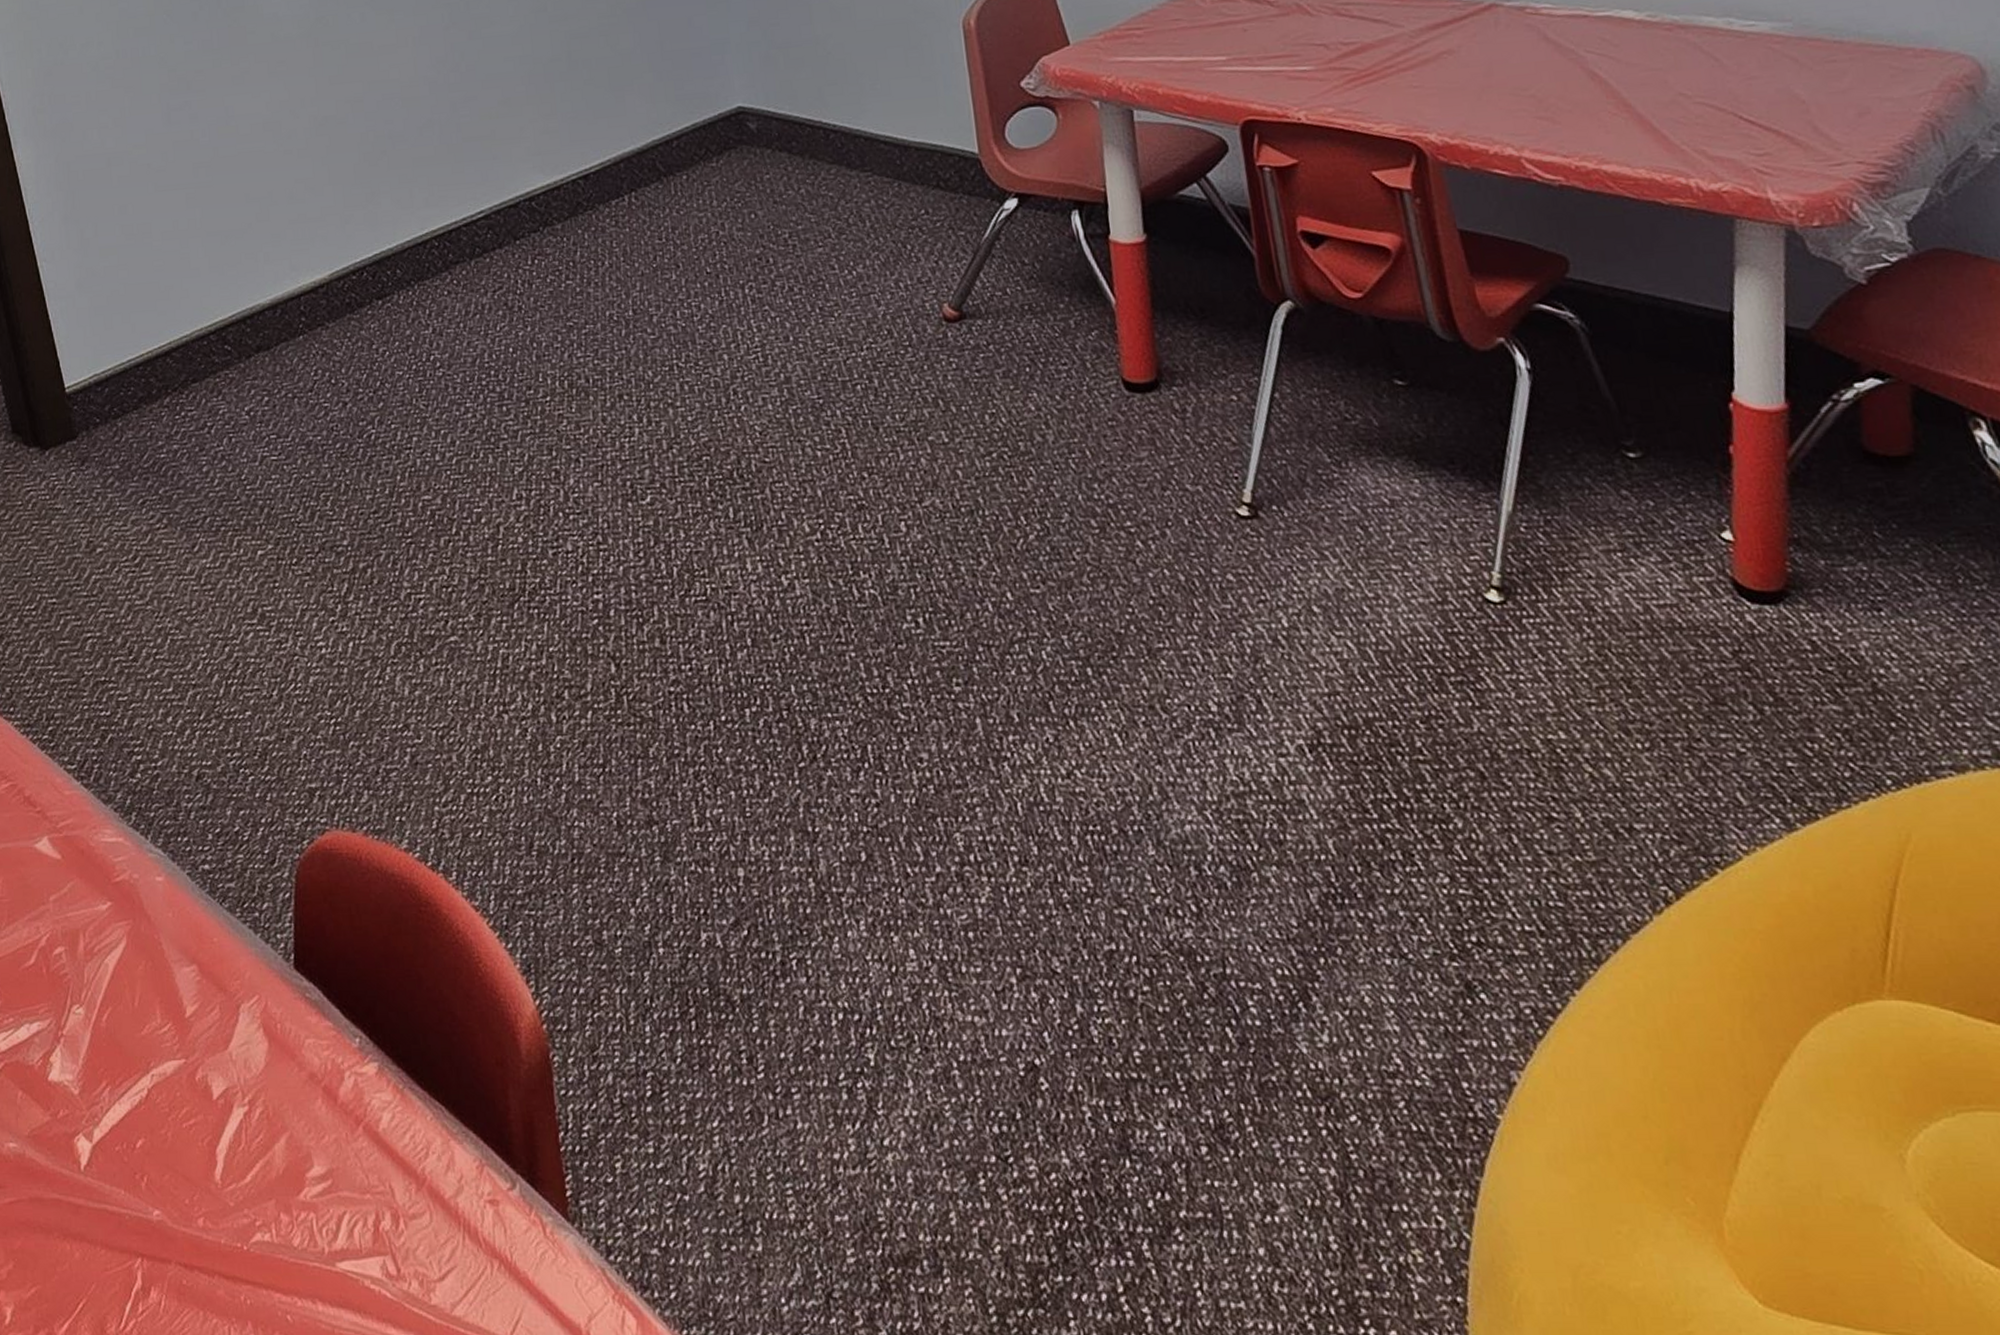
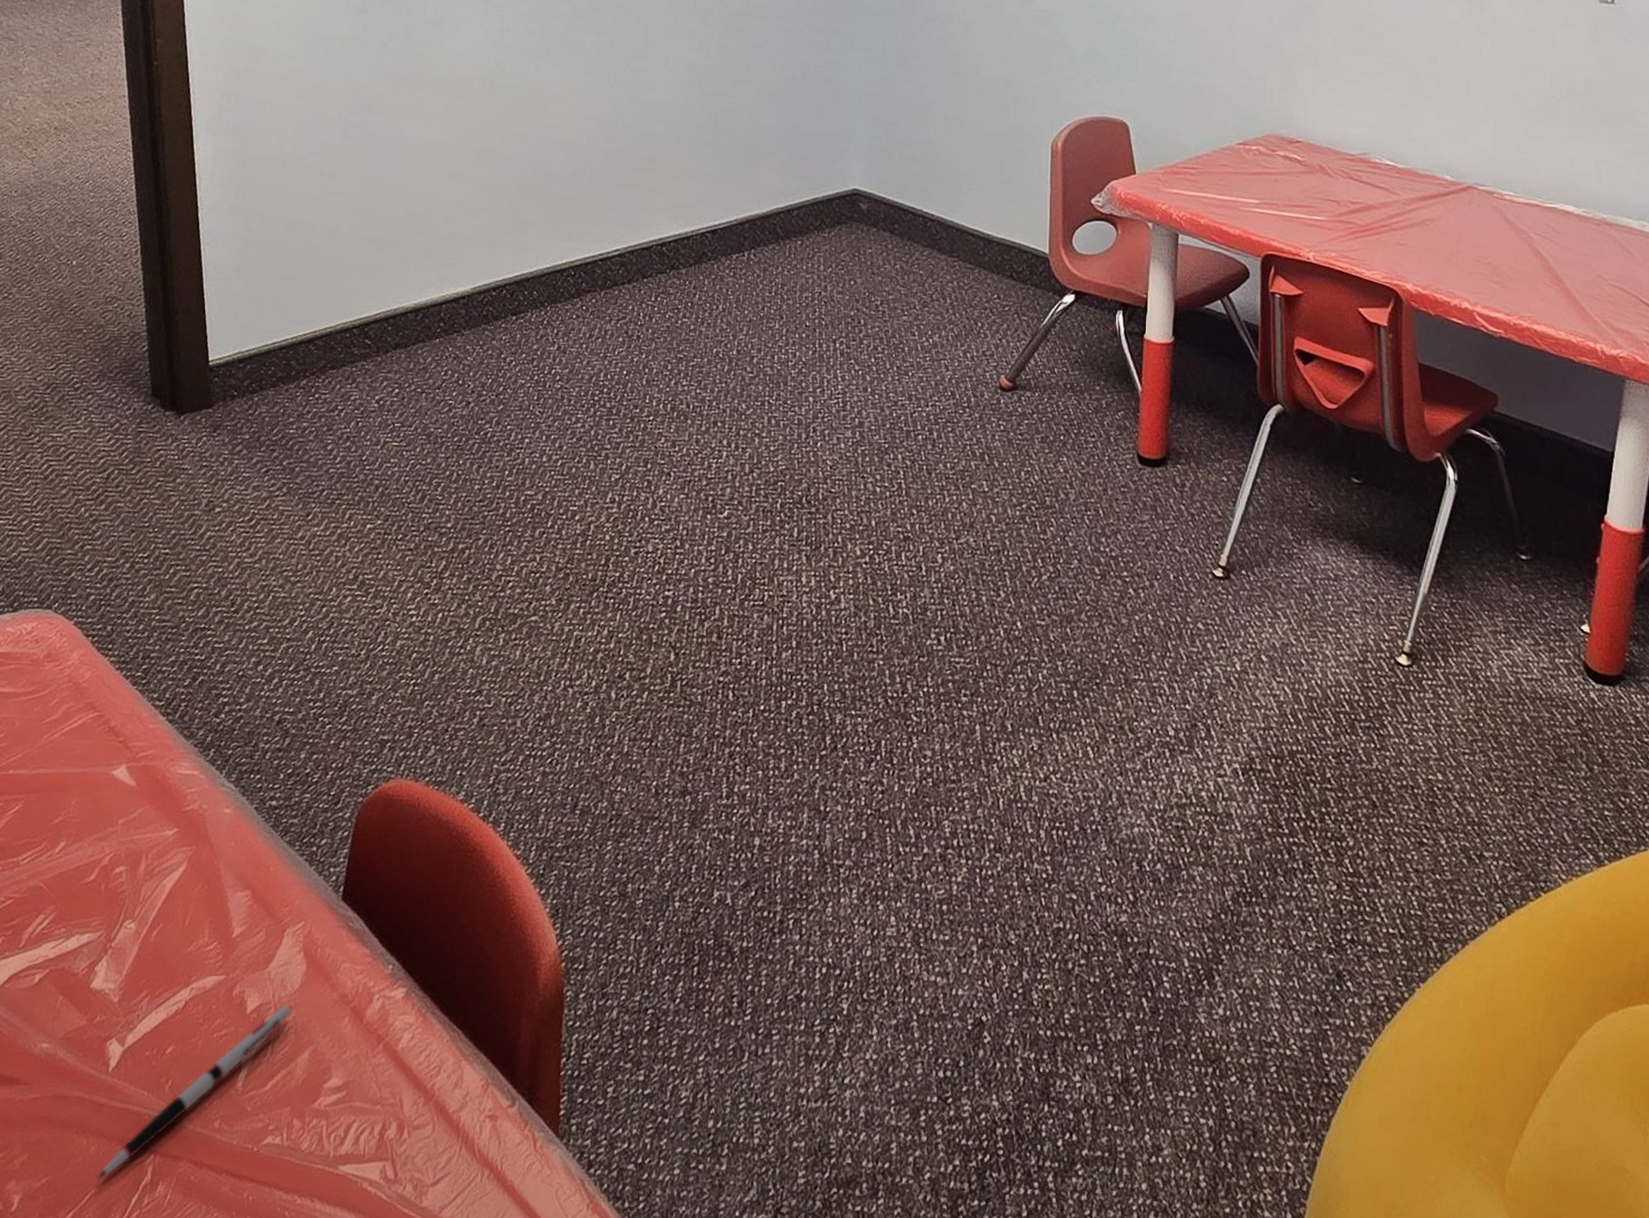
pen: none [86,1086,260,1288] -> present [97,1003,292,1180]

